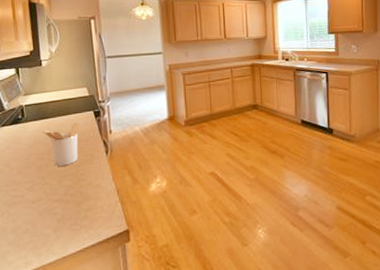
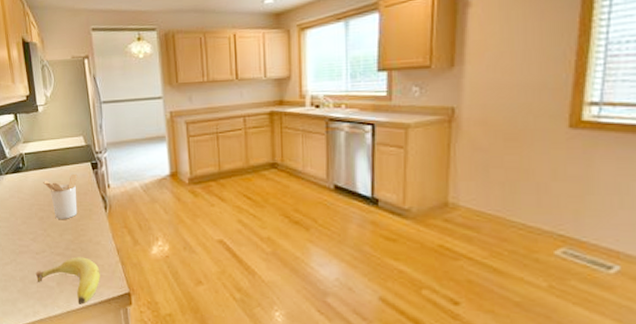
fruit: none [30,201,99,248] -> present [35,257,100,305]

